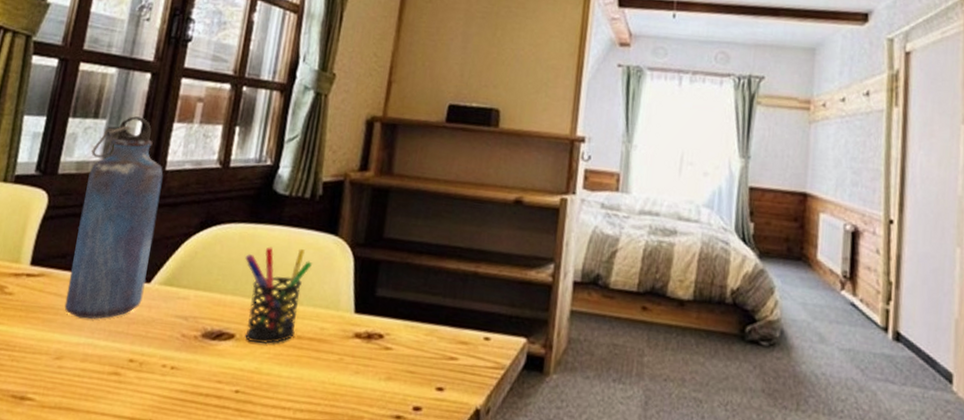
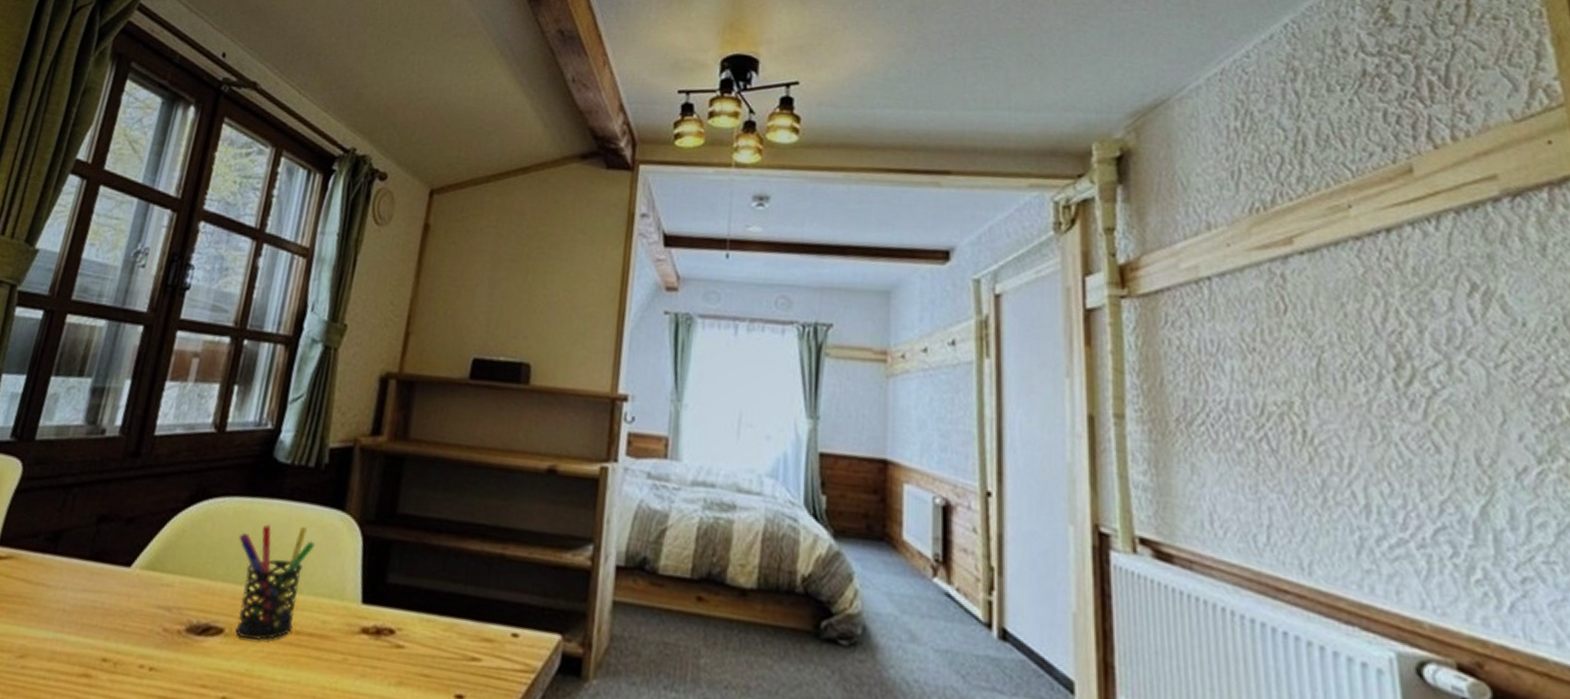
water bottle: present [64,116,163,319] -> none [32,374,152,610]

